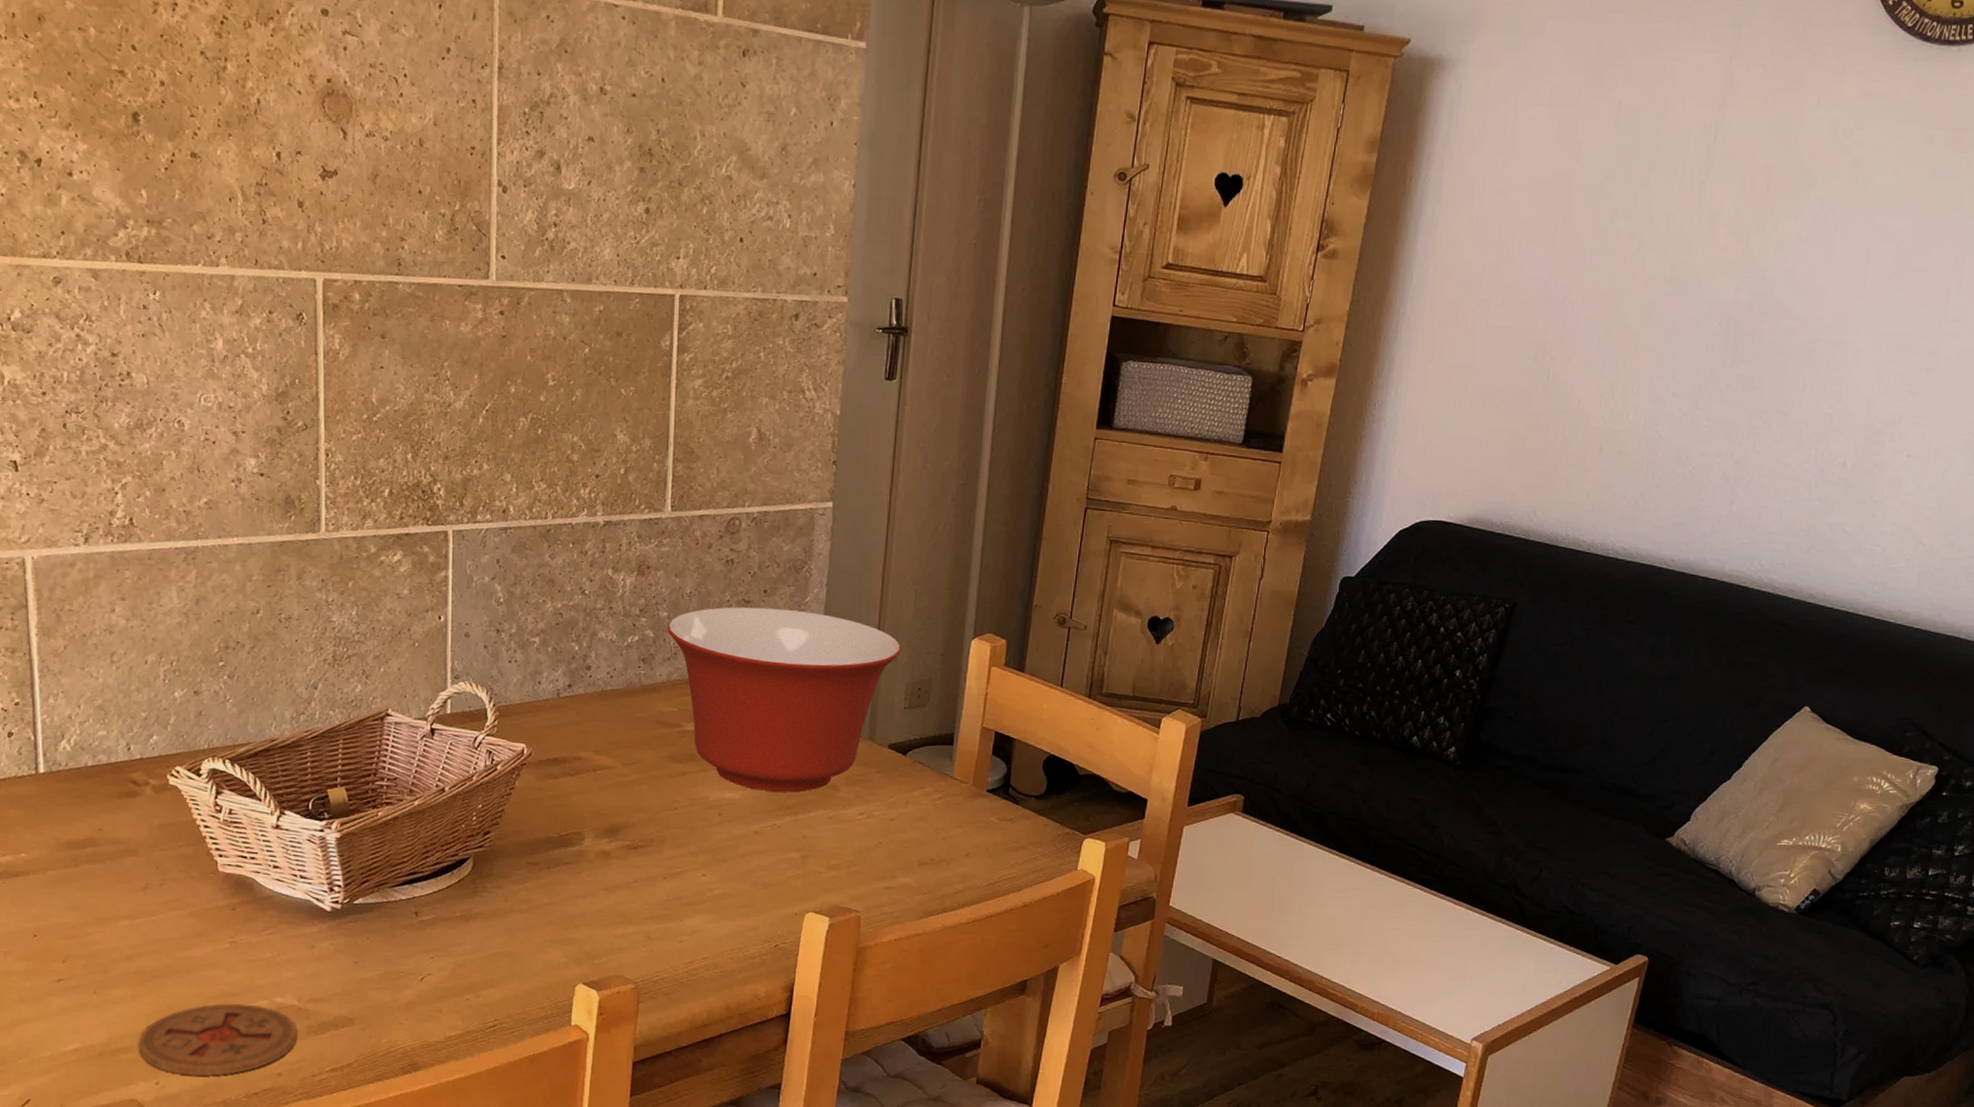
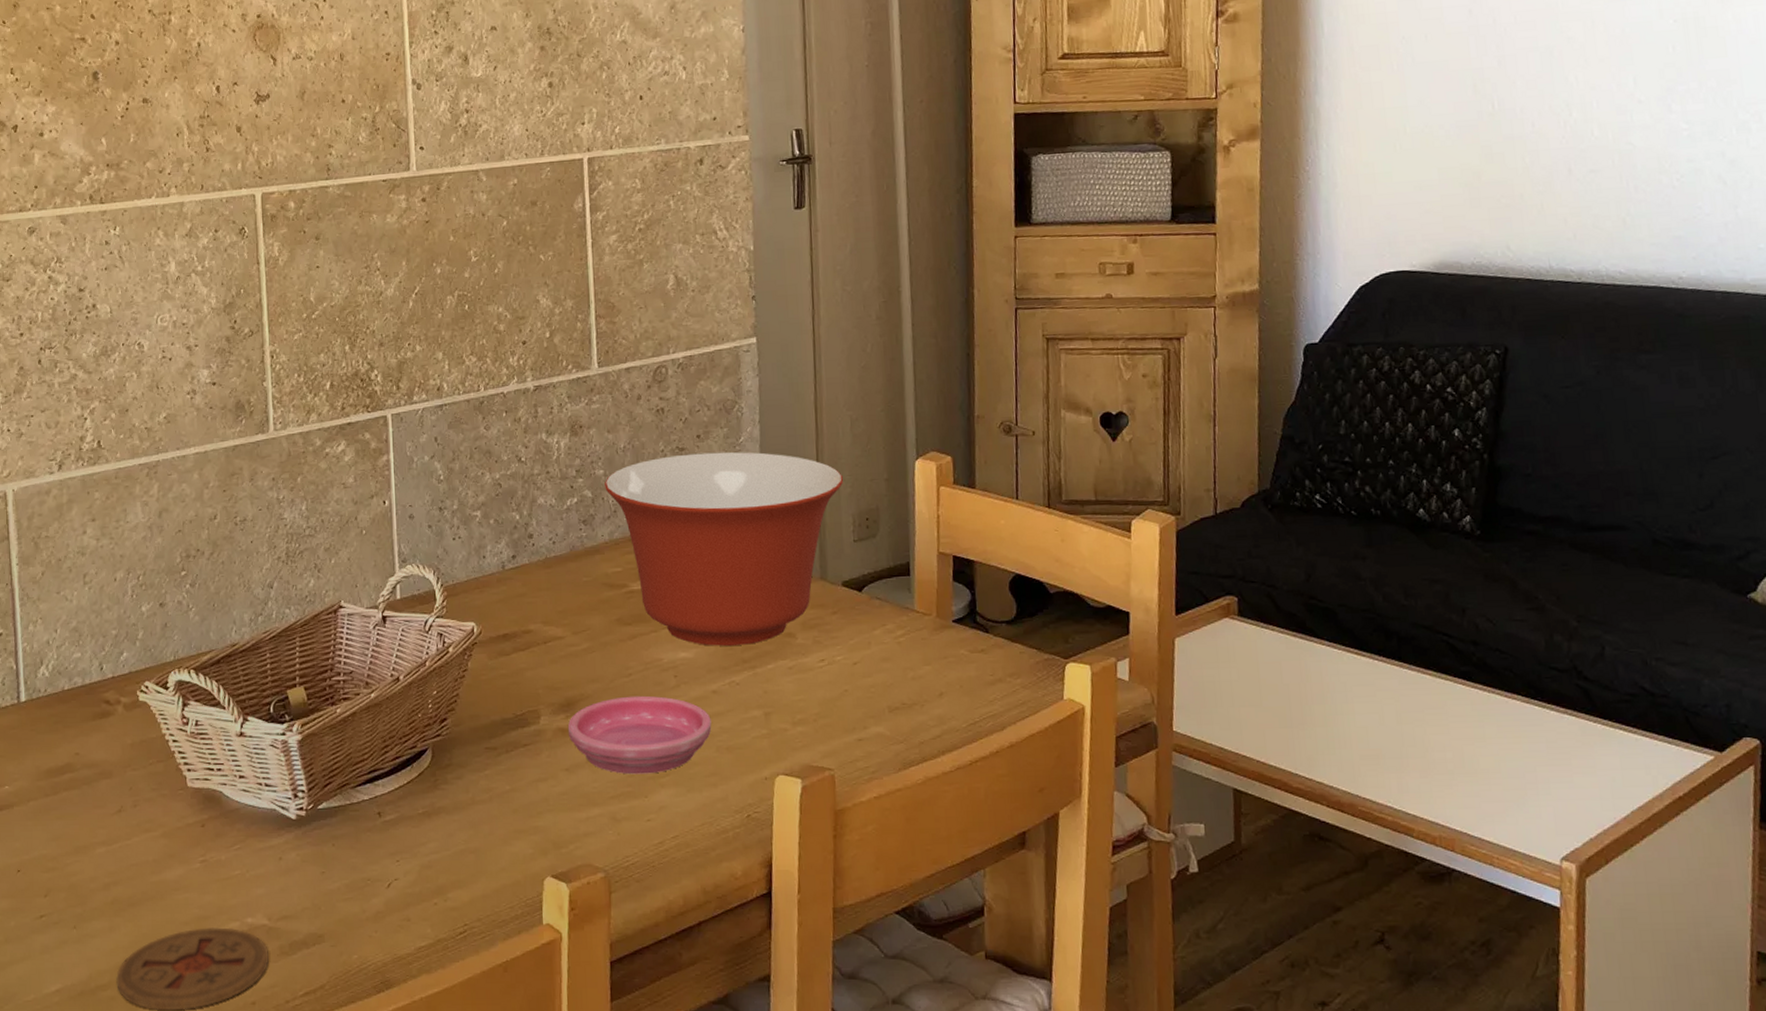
saucer: none [610,828,750,901] -> present [567,695,712,775]

